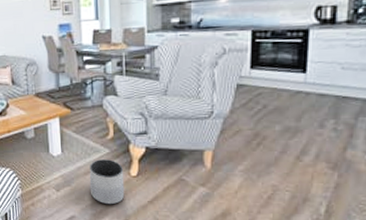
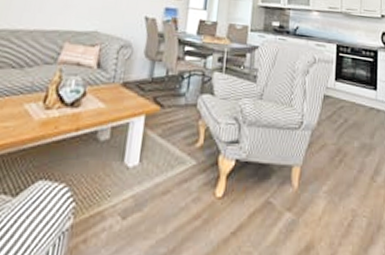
planter: present [89,159,125,205] -> none [165,174,209,239]

